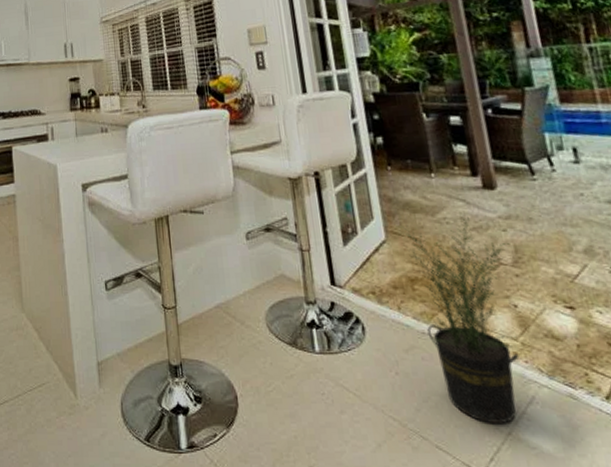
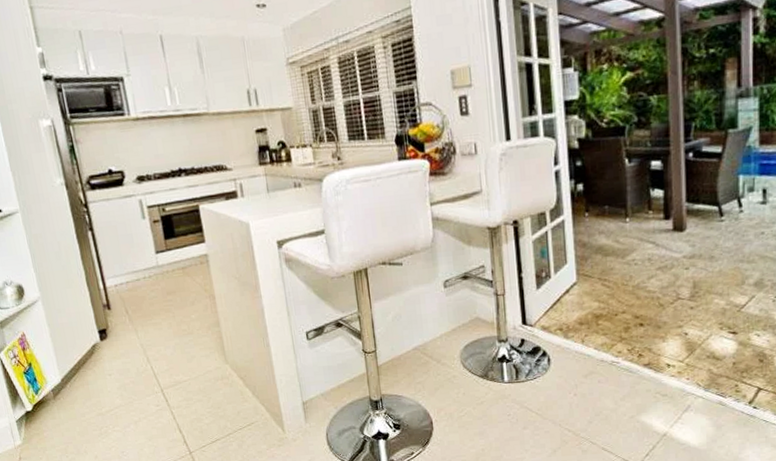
potted plant: present [398,218,520,425] -> none [590,258,690,429]

